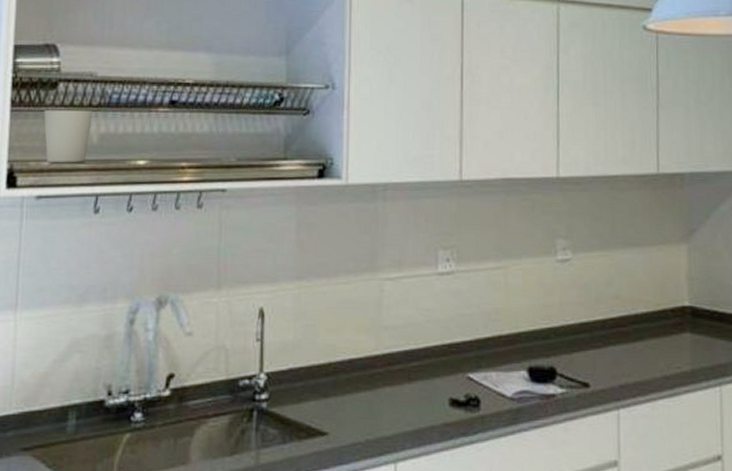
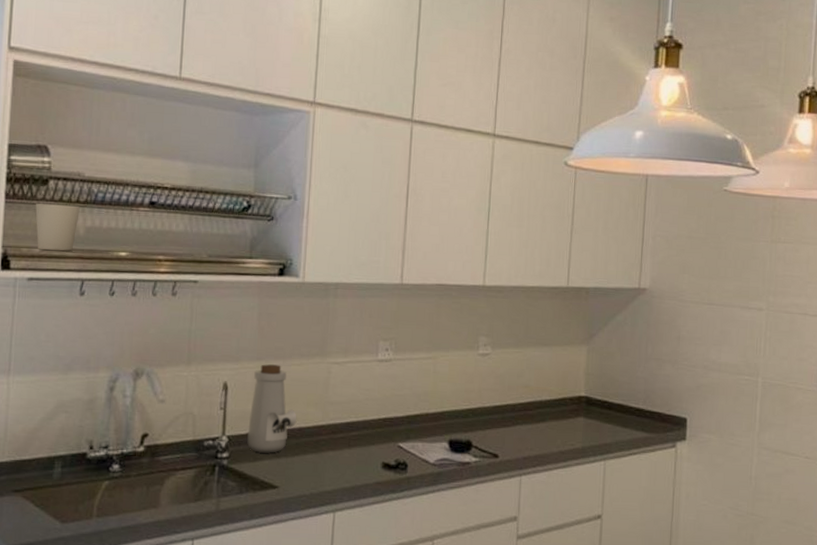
bottle: none [289,284,346,392] -> present [247,364,297,453]

